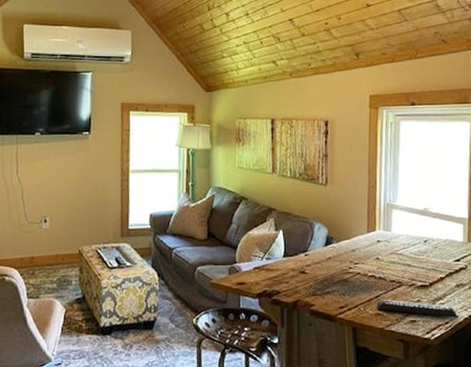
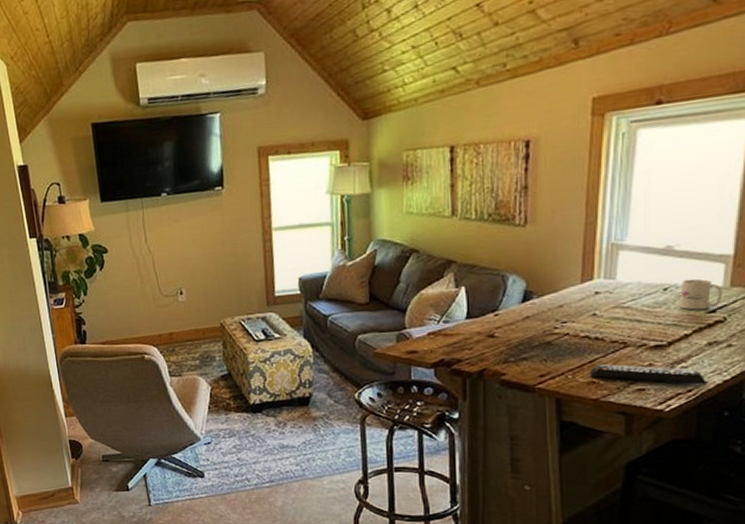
mug: none [435,234,463,259] -> present [680,278,722,310]

